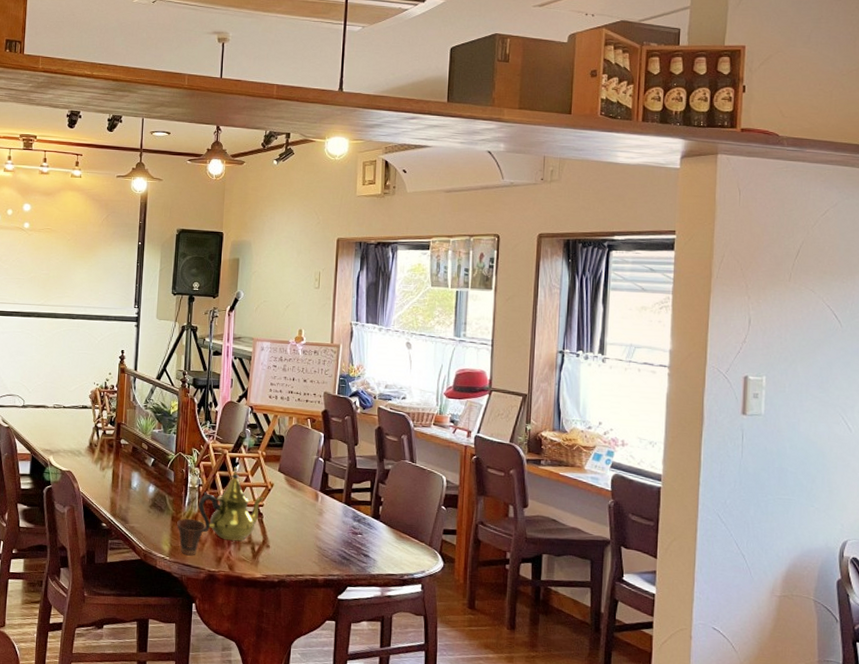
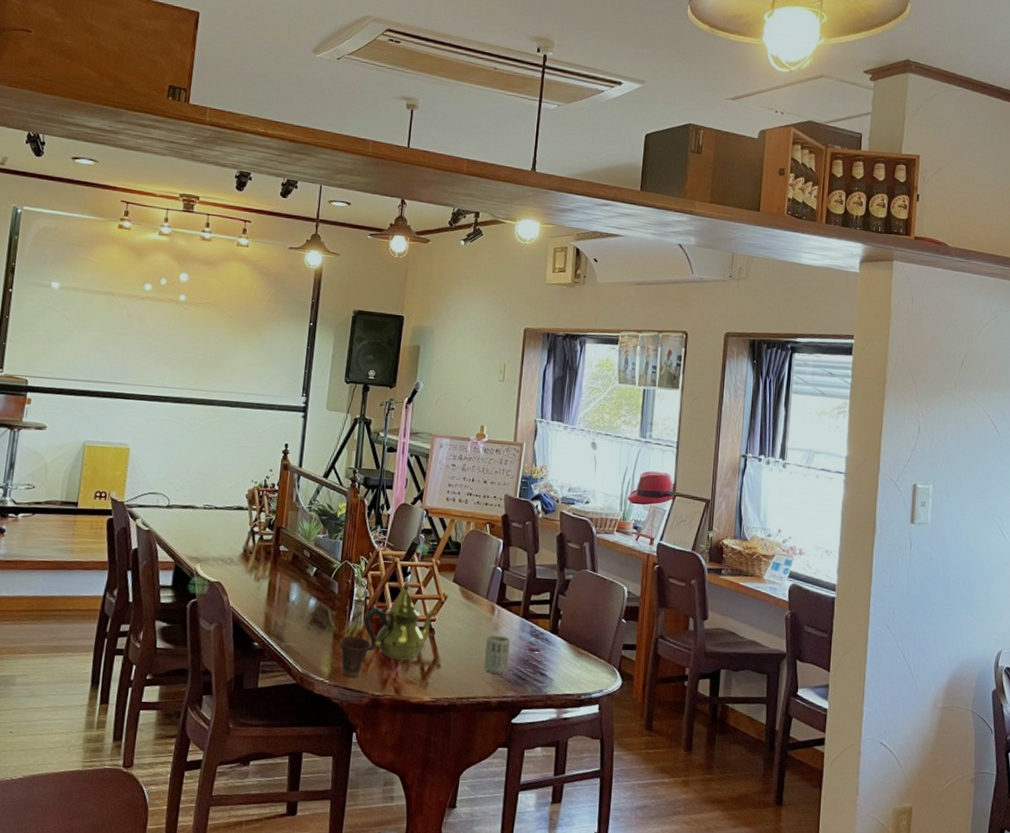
cup: none [310,519,334,555] -> present [484,635,511,674]

